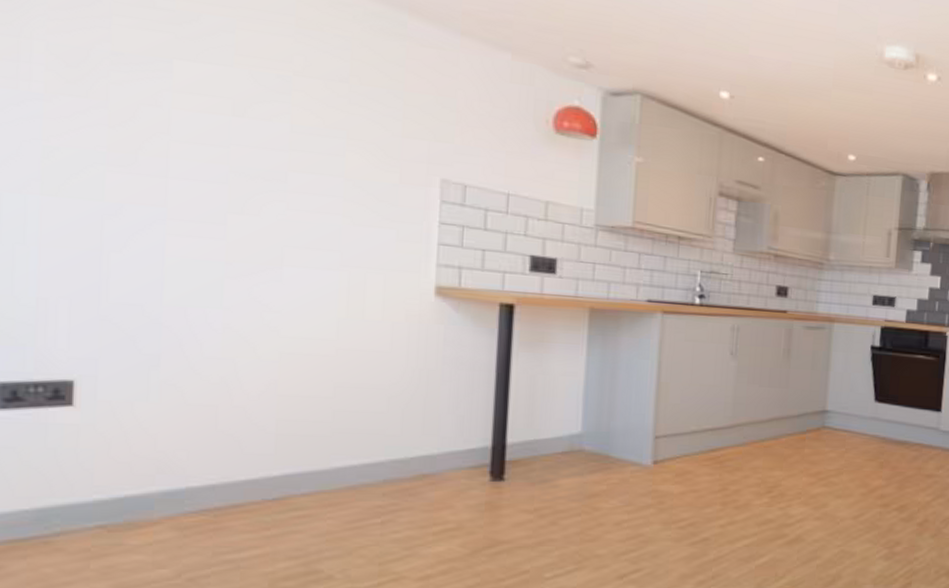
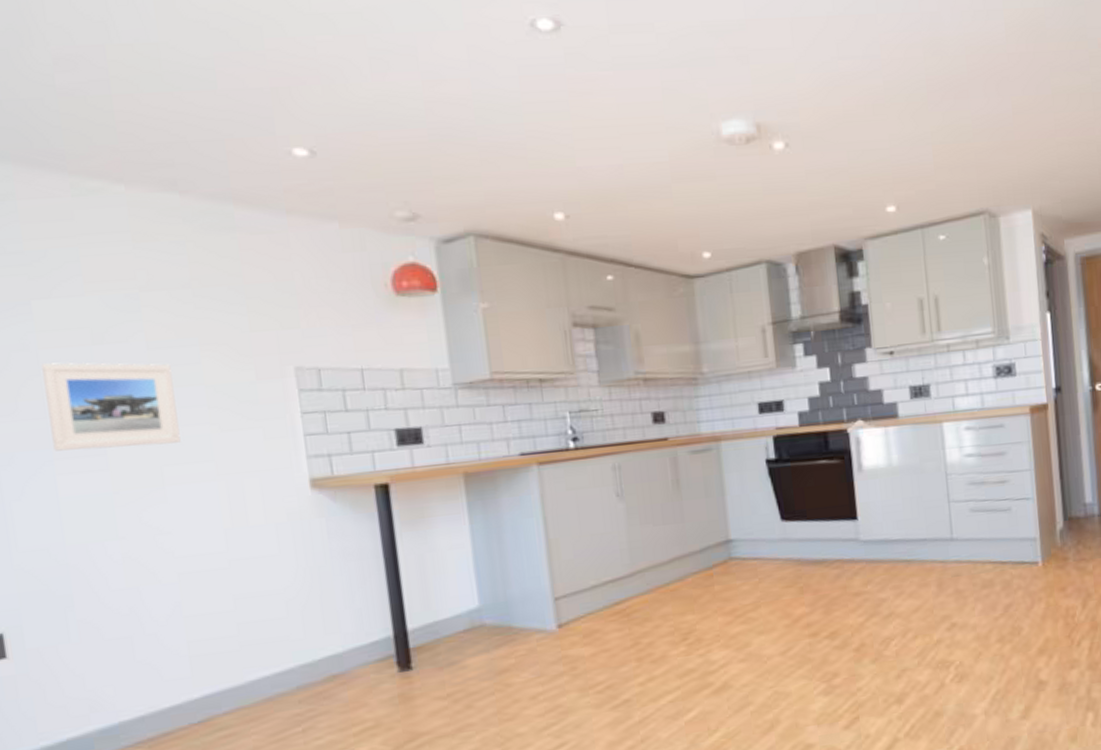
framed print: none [167,123,313,227] -> present [42,362,181,451]

